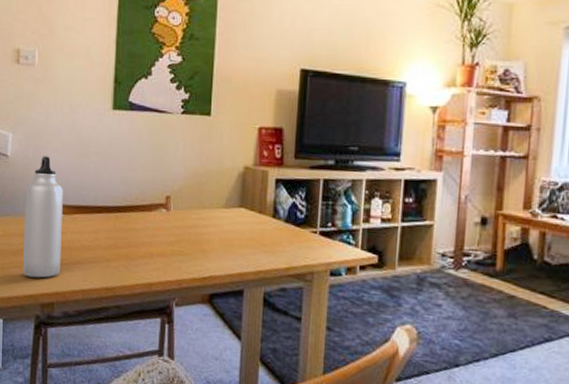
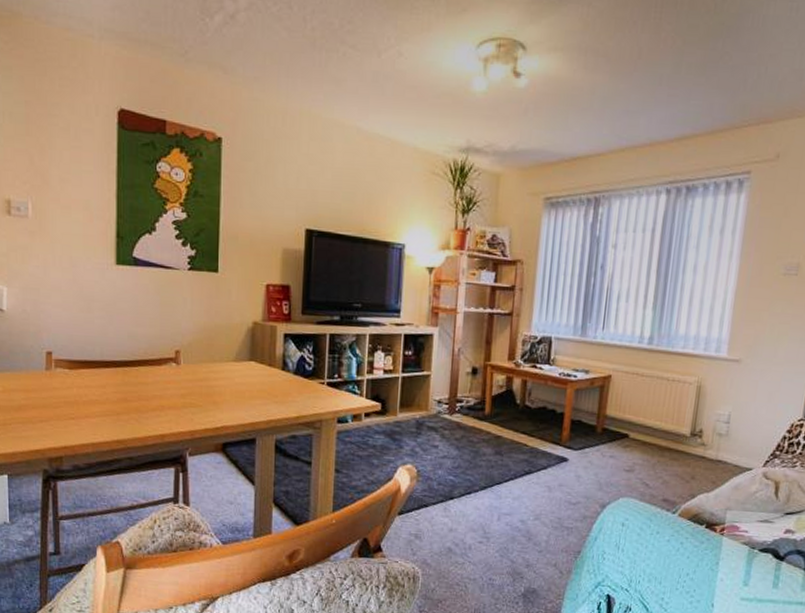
water bottle: present [23,156,63,278] -> none [25,310,68,433]

